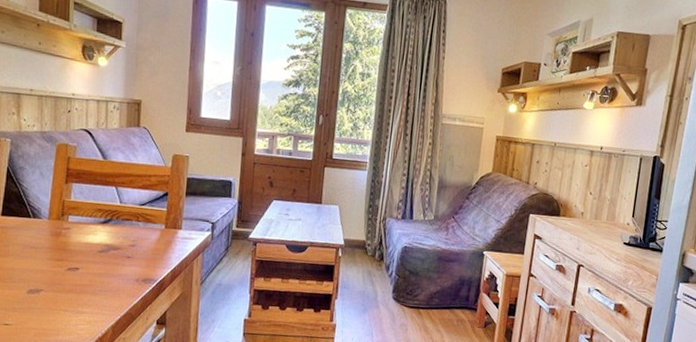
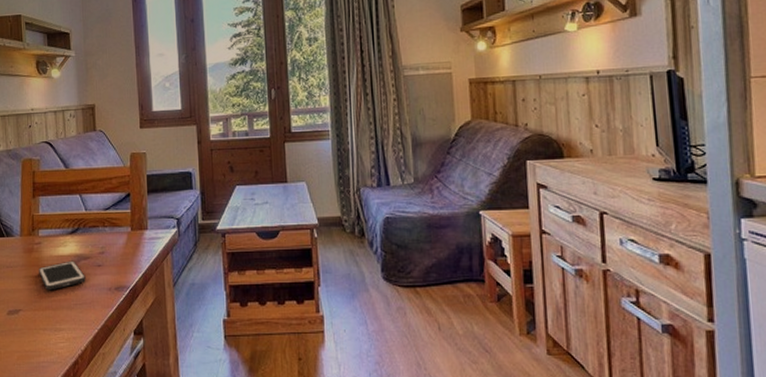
cell phone: none [65,249,113,275] -> present [39,260,86,291]

